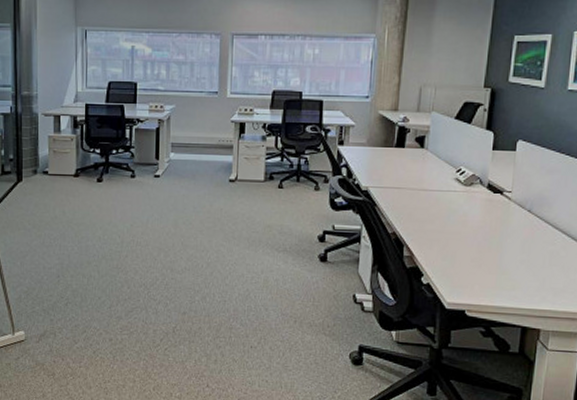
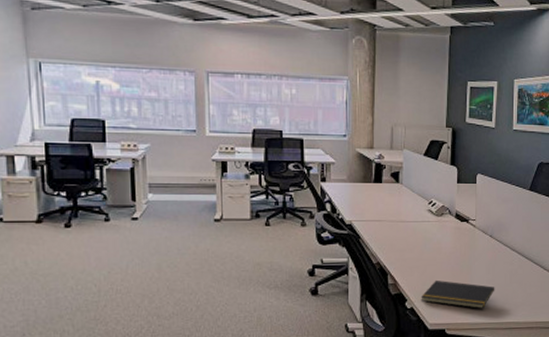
notepad: none [439,255,530,291] -> present [421,280,495,308]

